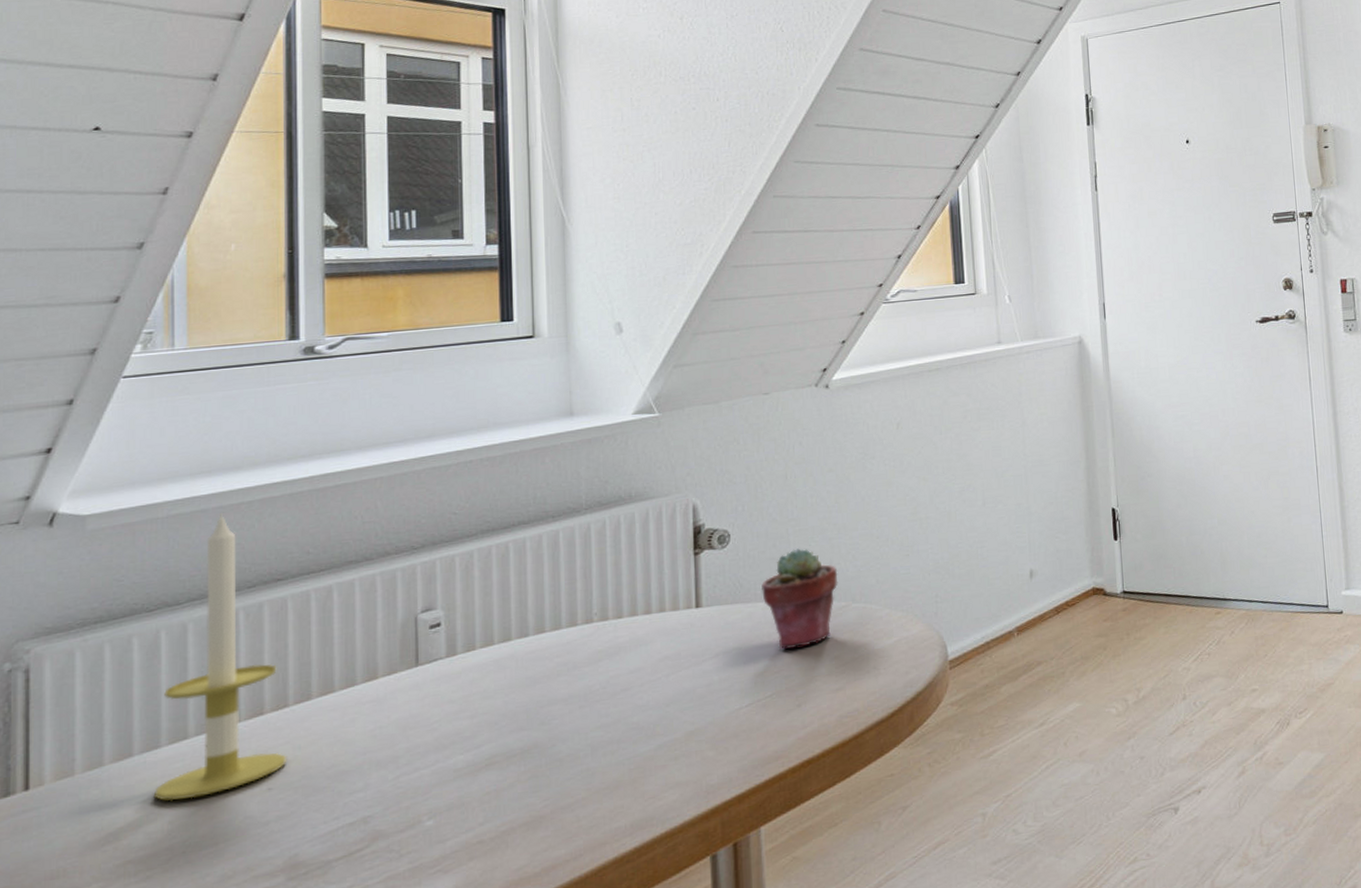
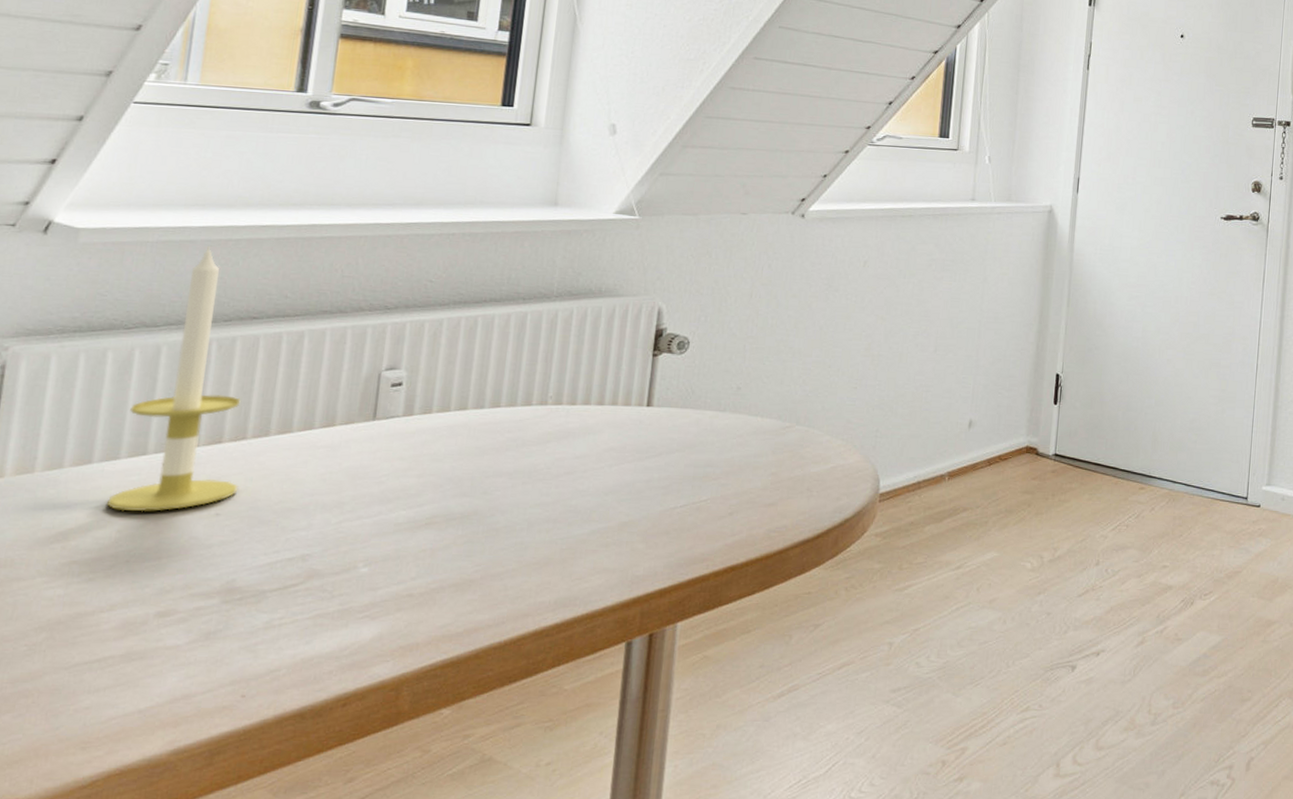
potted succulent: present [761,548,838,650] -> none [711,365,787,459]

